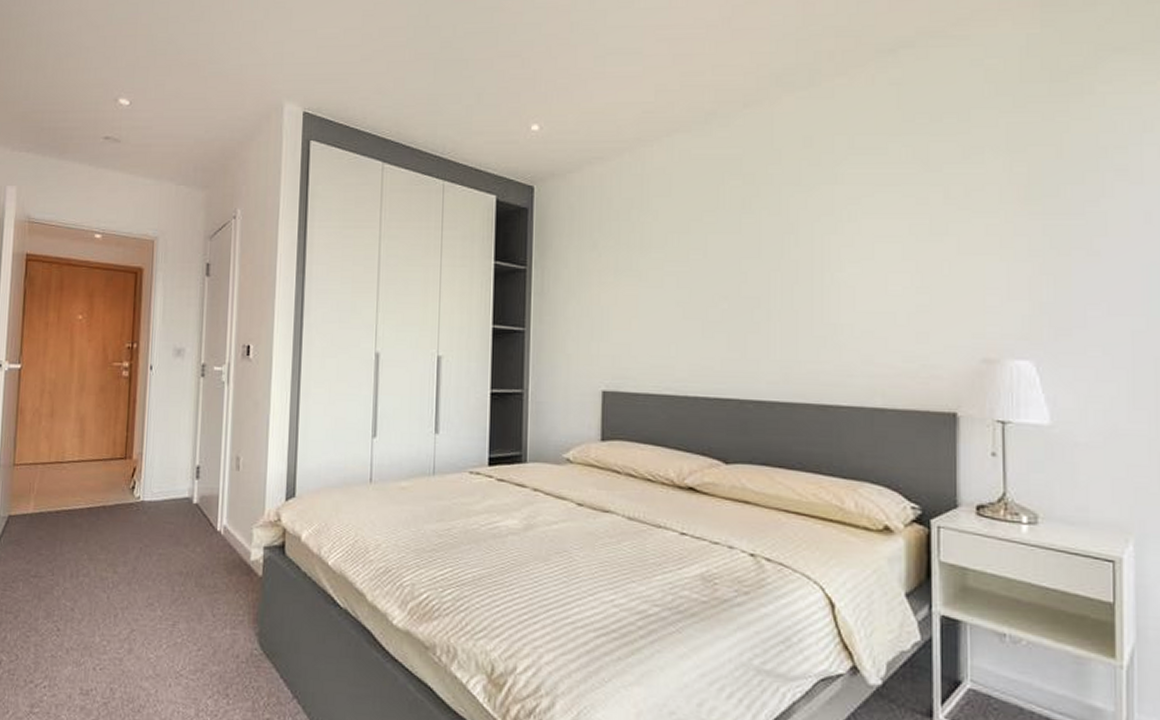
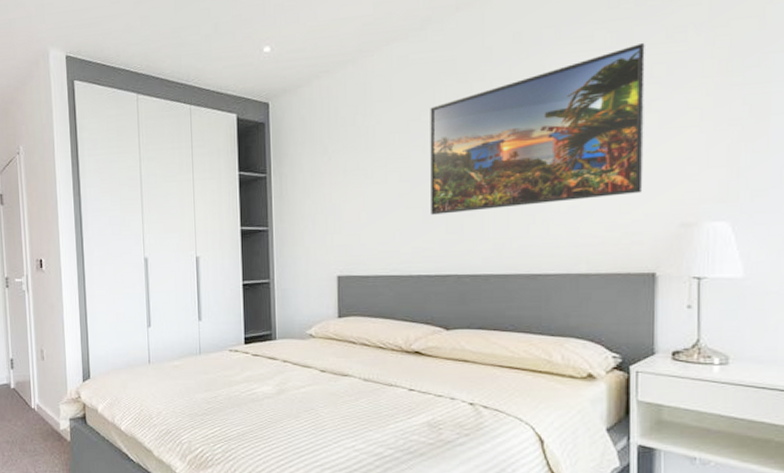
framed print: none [711,160,943,329] -> present [430,42,647,215]

